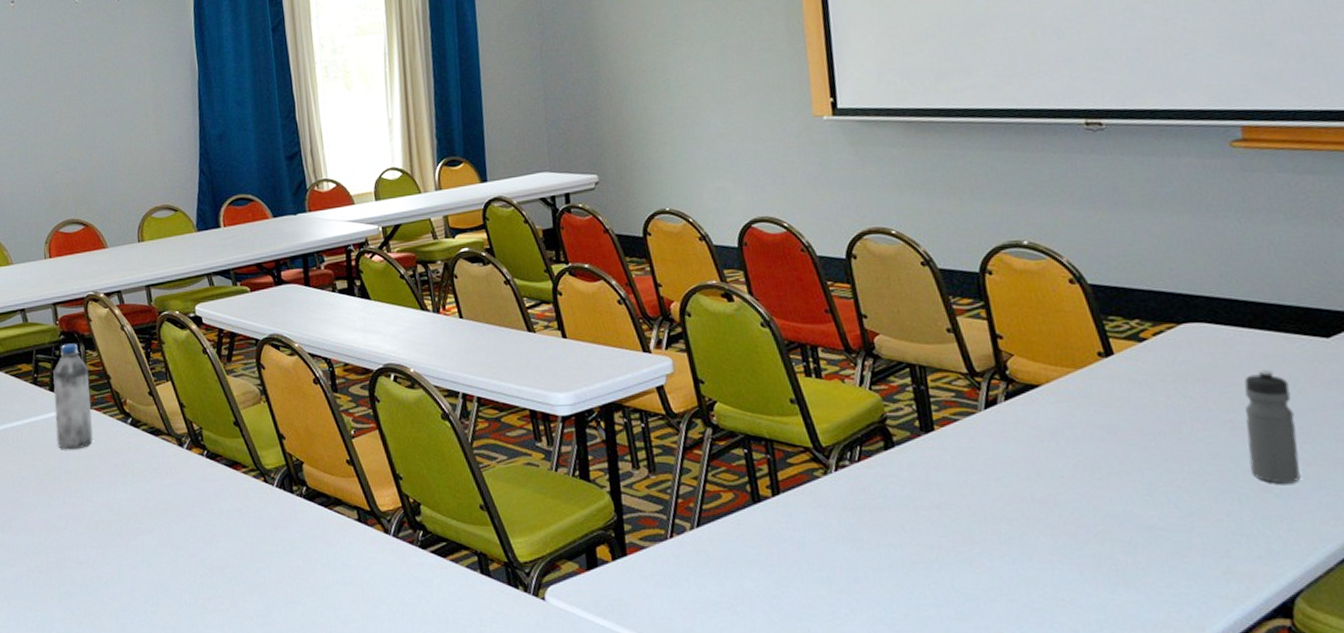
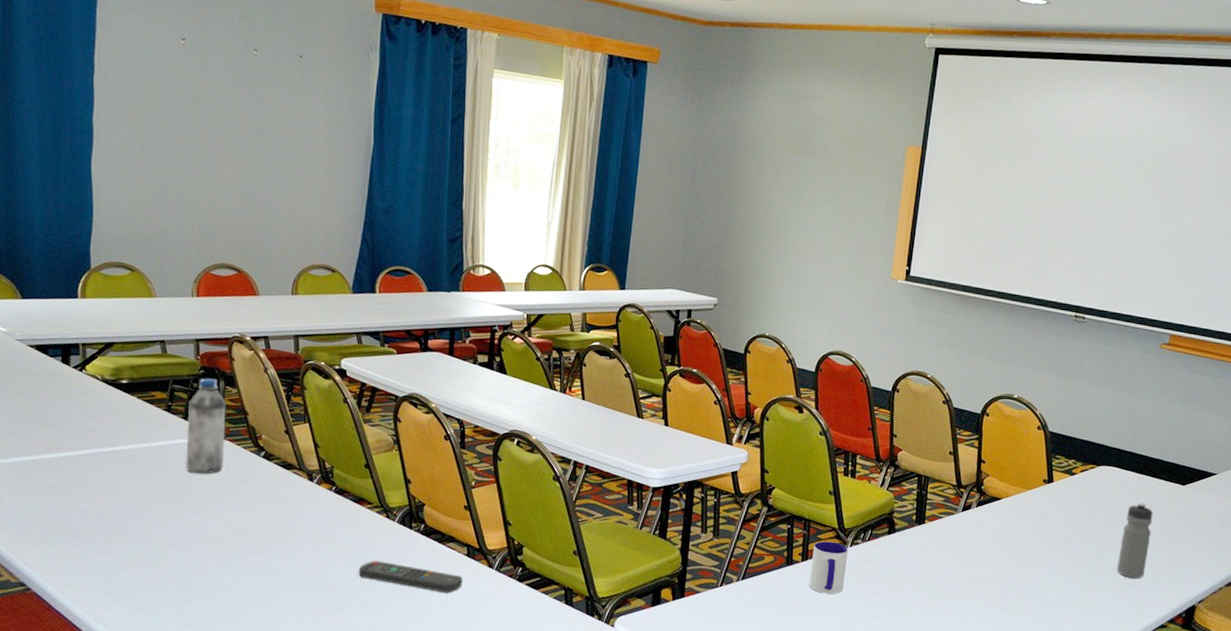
remote control: none [242,534,358,568] -> present [358,561,463,593]
mug: none [784,466,838,538] -> present [809,541,848,594]

